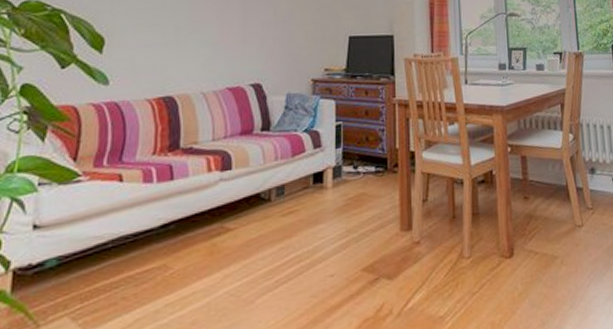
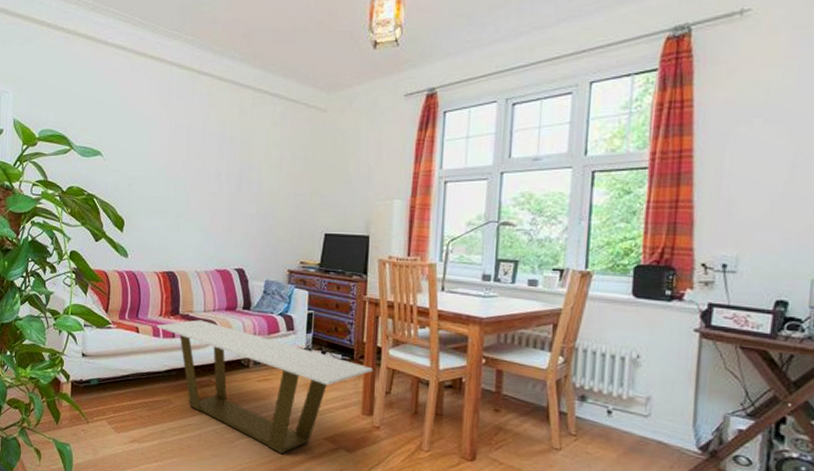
coffee table: none [148,151,408,302] -> present [156,320,373,454]

